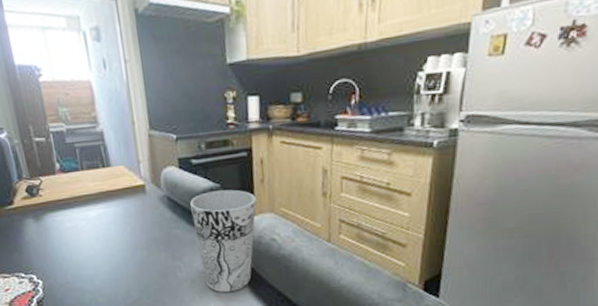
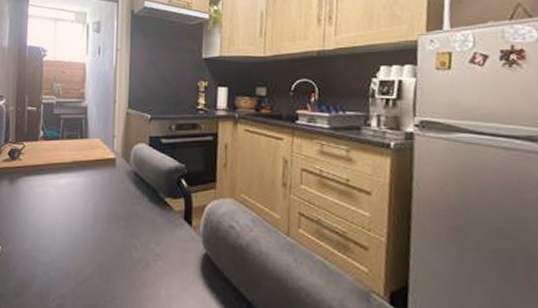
cup: present [190,189,256,293] -> none [155,171,218,281]

